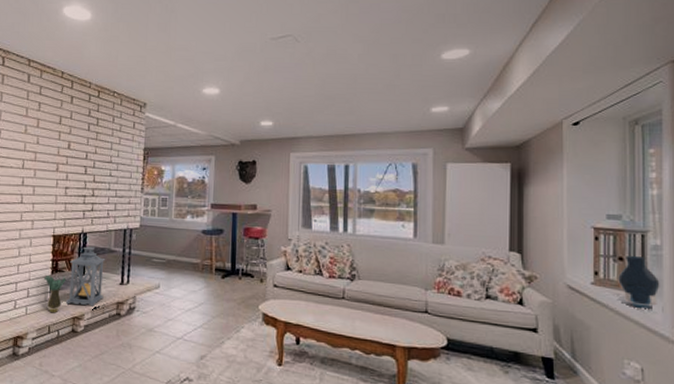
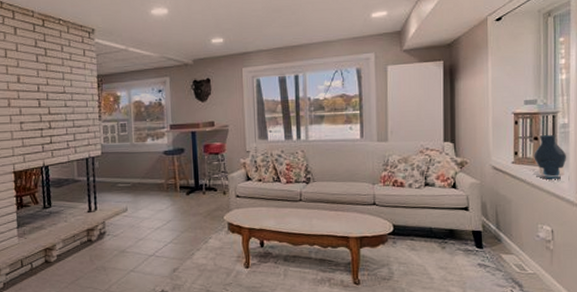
vase: present [43,274,67,313] -> none [9,211,33,248]
lantern: present [65,246,106,307] -> none [34,179,73,237]

